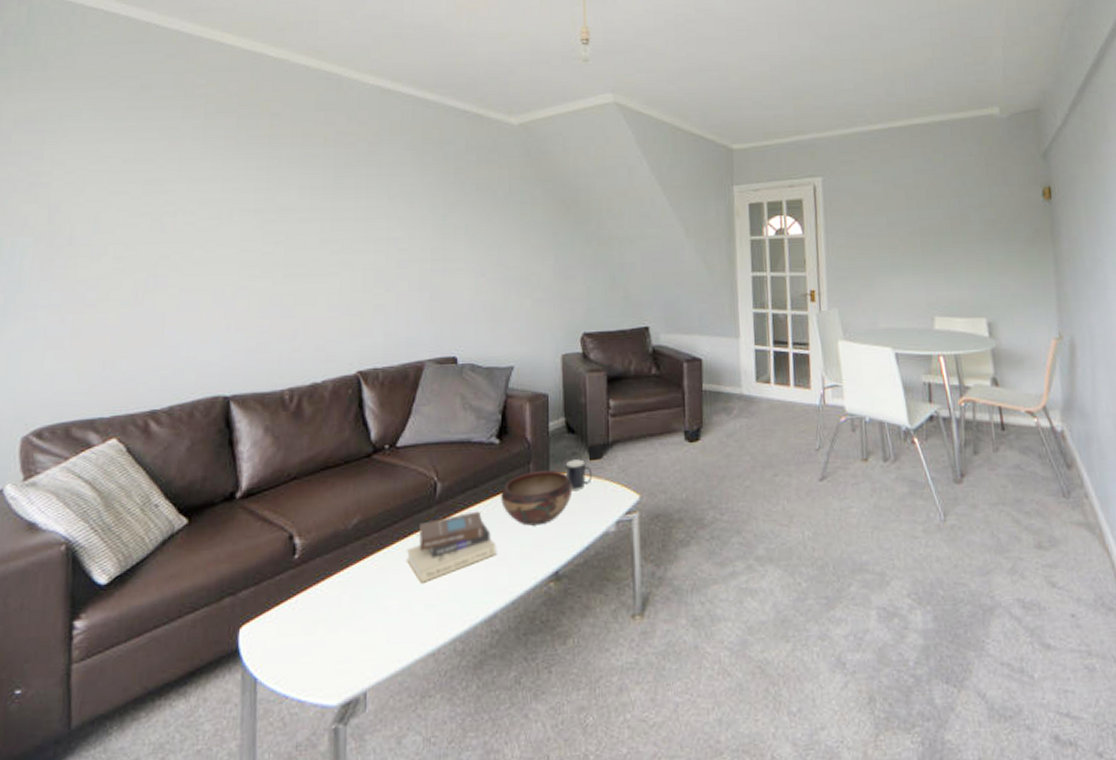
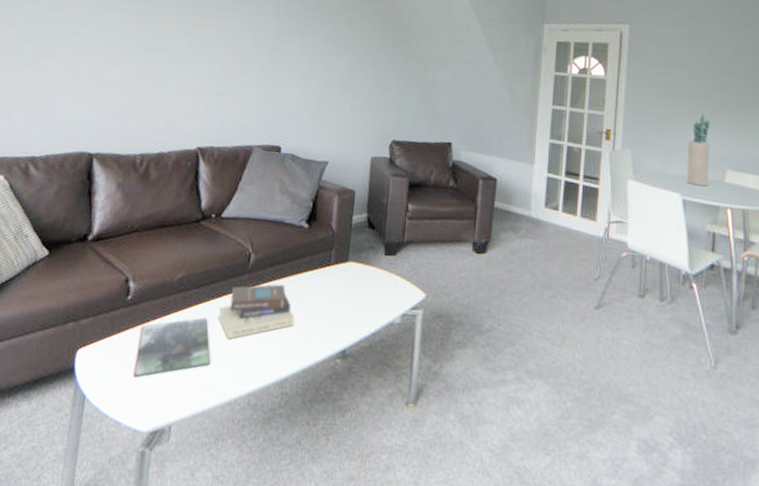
magazine: none [313,564,404,645] -> present [133,317,211,377]
decorative bowl: present [501,469,573,526] -> none [303,257,367,306]
mug: present [565,459,593,491] -> none [362,252,386,281]
vase: none [894,261,918,337] -> present [686,113,710,187]

